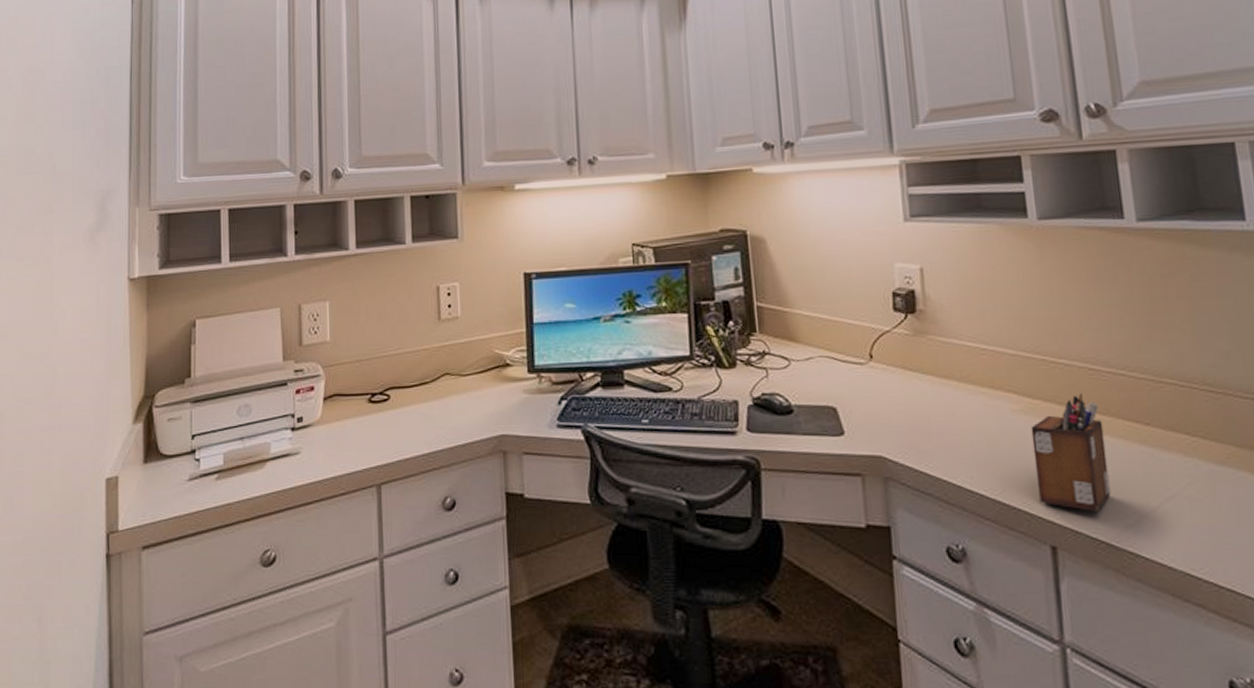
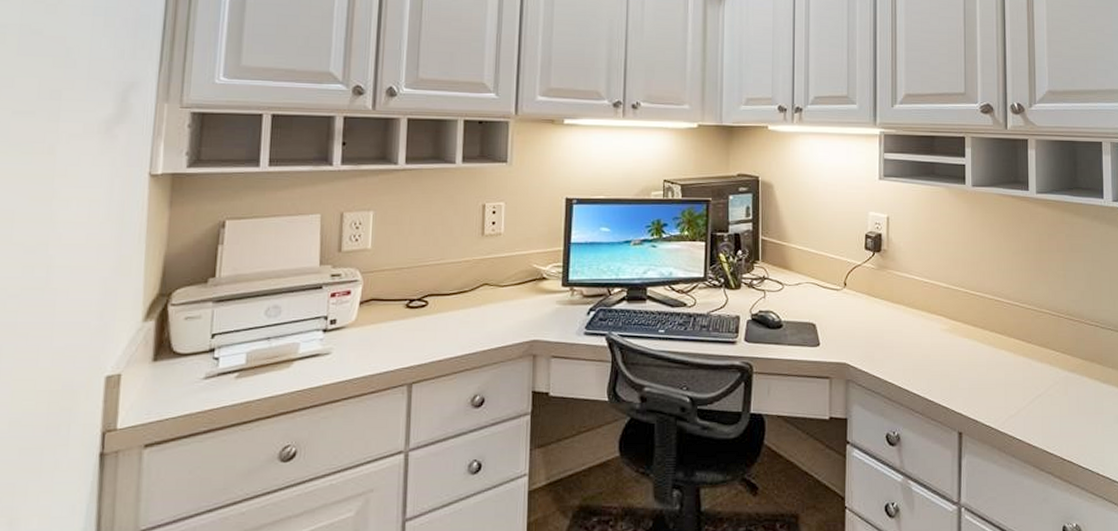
desk organizer: present [1031,393,1111,511] -> none [953,318,1001,406]

